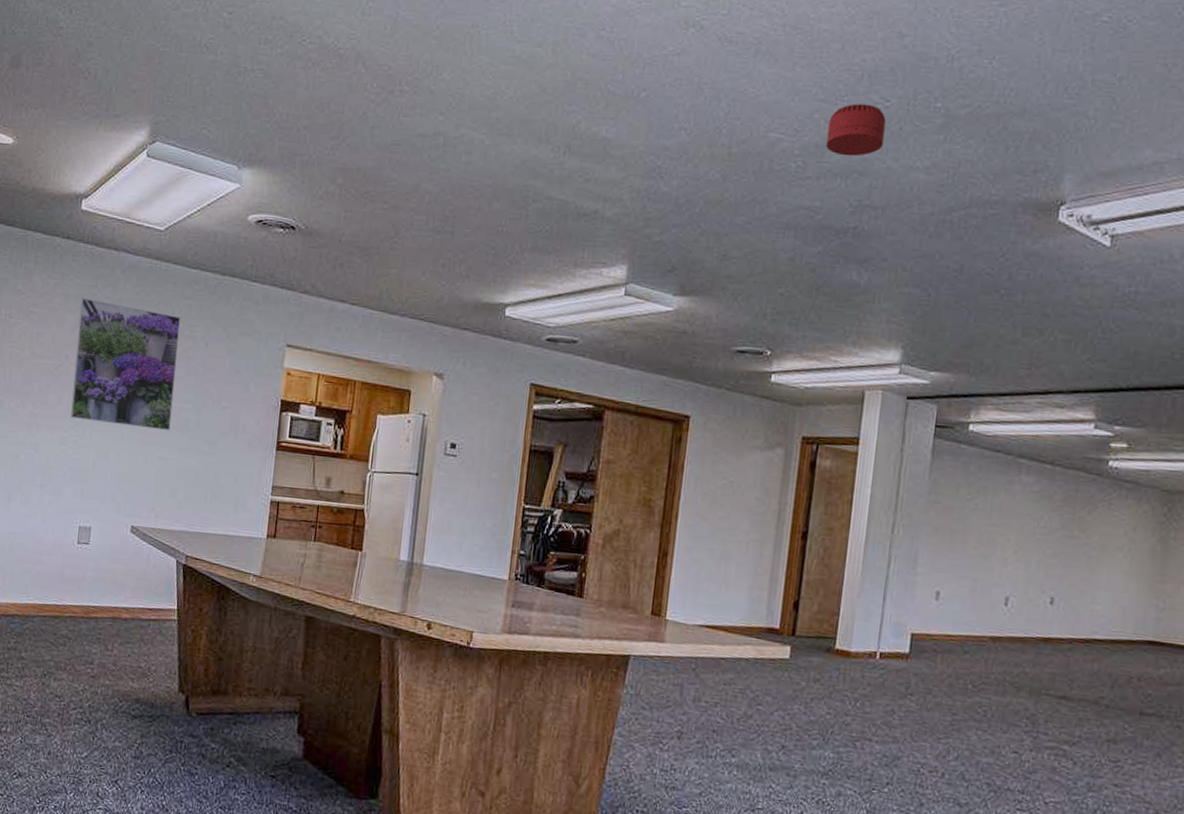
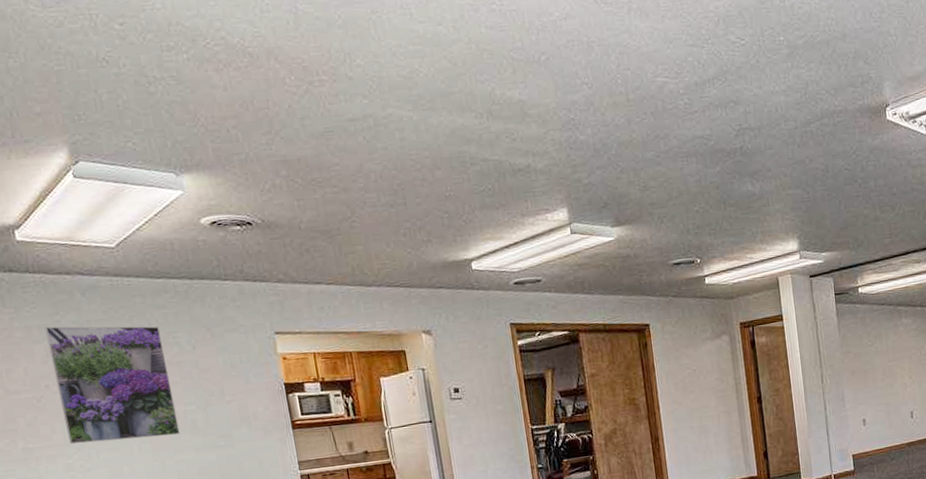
smoke detector: present [825,103,886,157] -> none [700,44,747,90]

